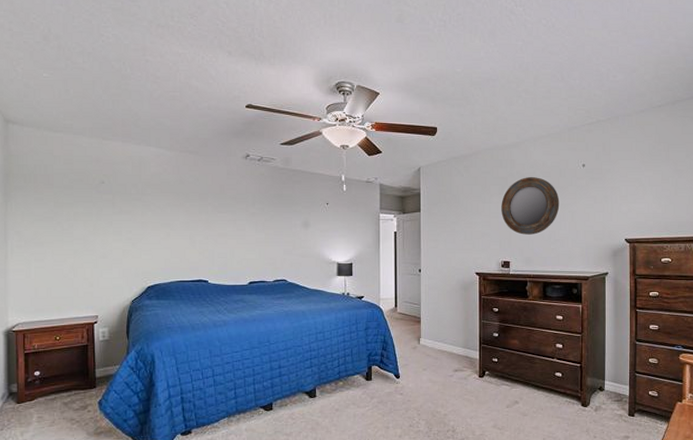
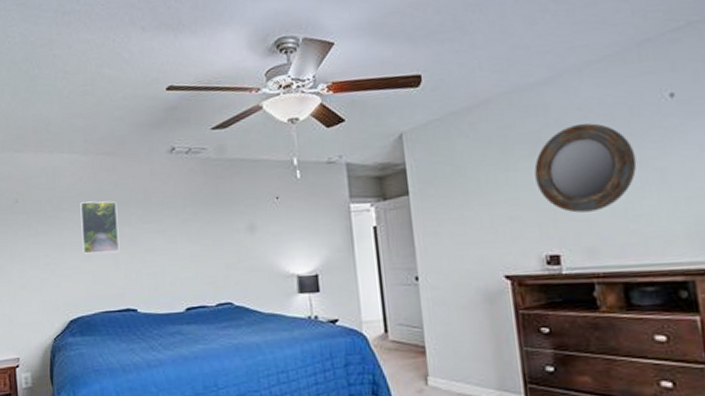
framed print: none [163,190,196,234] -> present [80,201,120,254]

